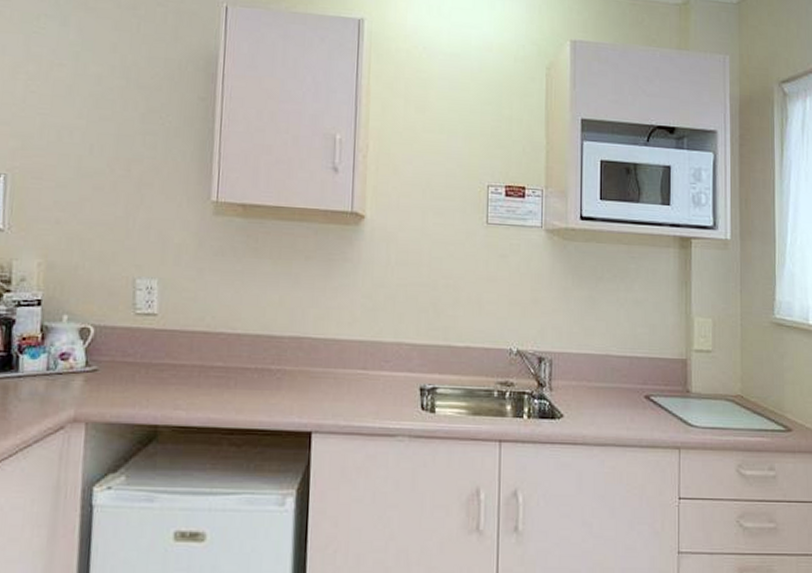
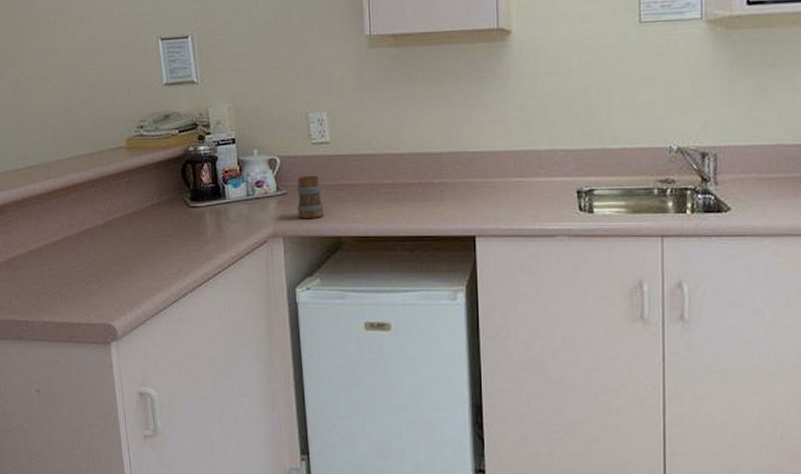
mug: none [107,350,141,402] -> present [296,175,324,219]

